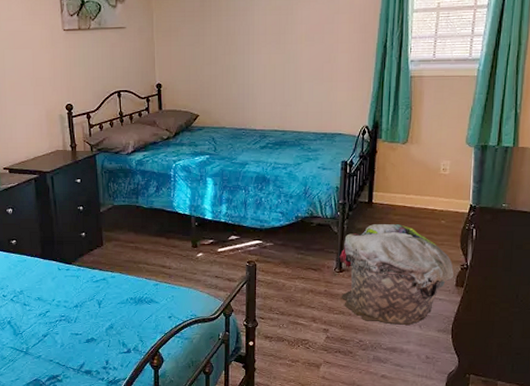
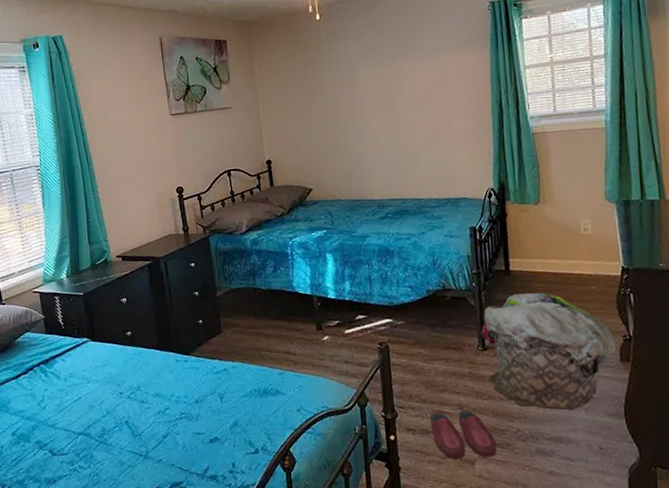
slippers: none [286,322,340,363] -> present [430,410,497,459]

